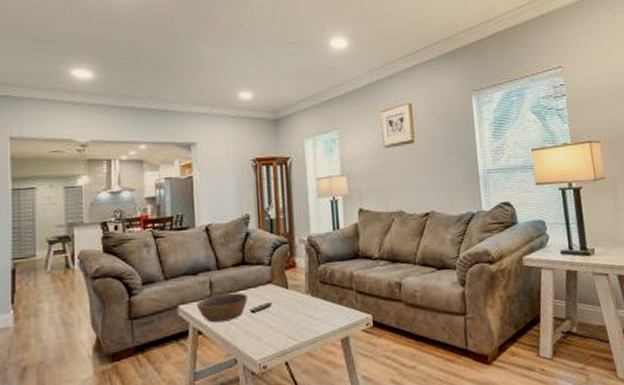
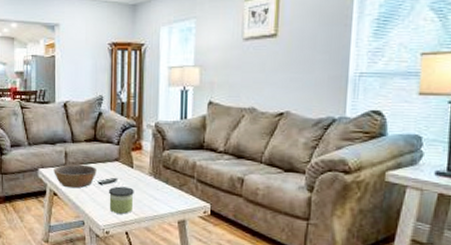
candle: none [263,310,291,343] -> present [109,186,134,214]

